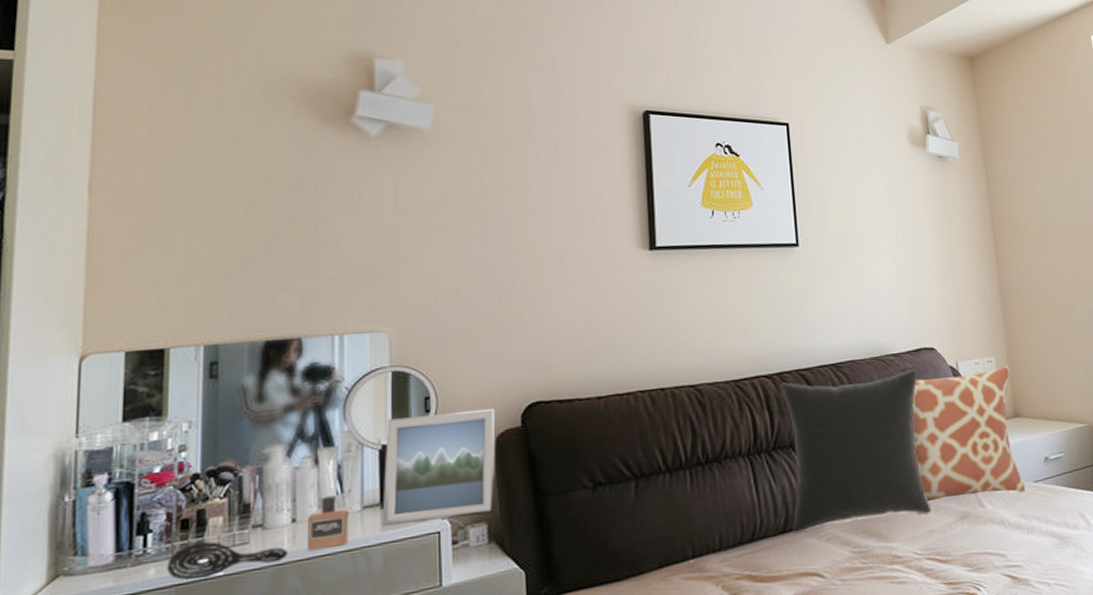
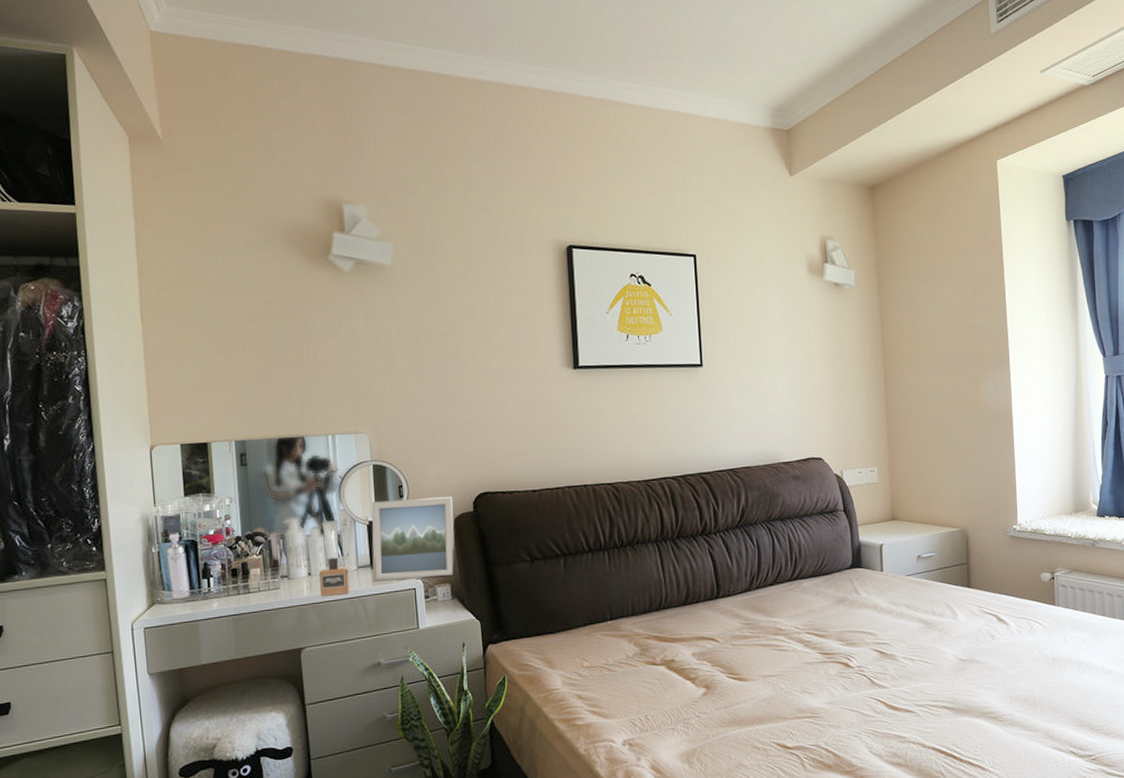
hairbrush: present [167,541,288,581] -> none [225,586,307,613]
pillow: present [781,368,931,532] -> none [685,475,811,605]
pillow: present [912,365,1026,502] -> none [798,474,898,587]

